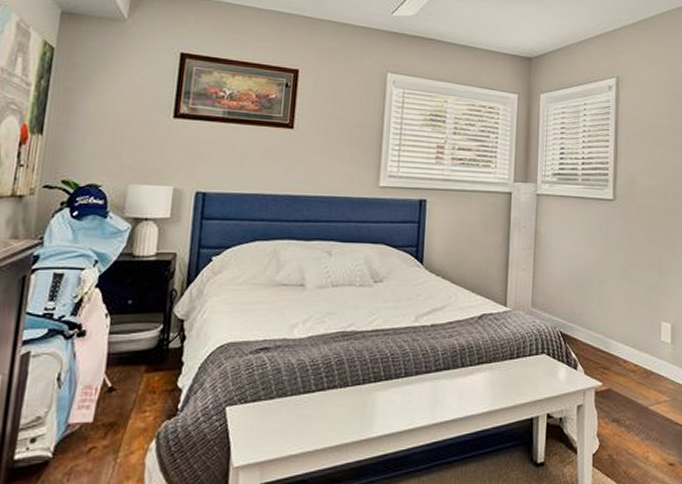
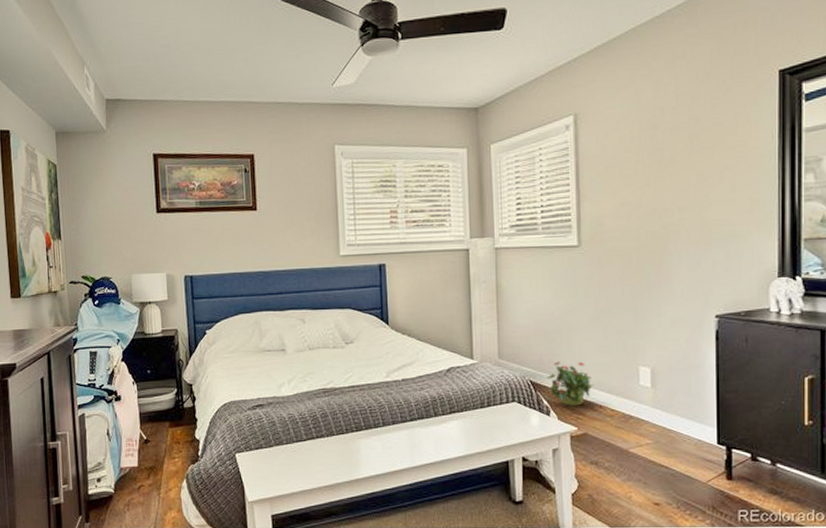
potted plant: none [577,313,620,360] -> present [547,361,594,406]

